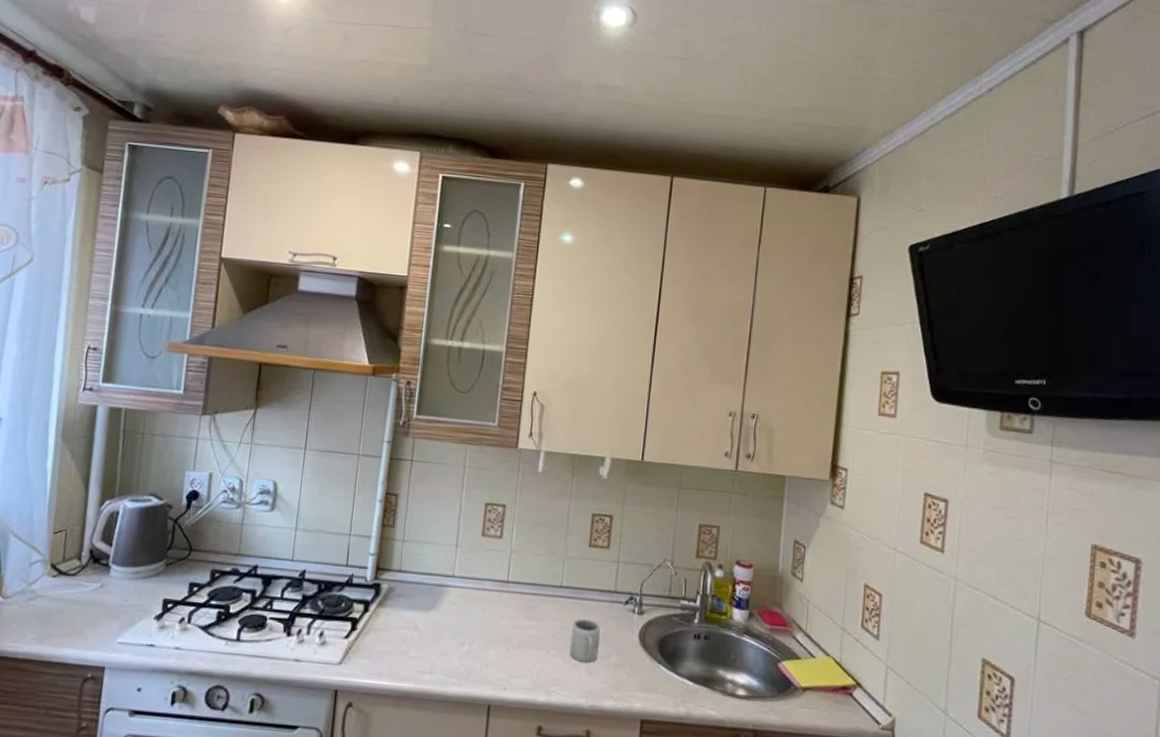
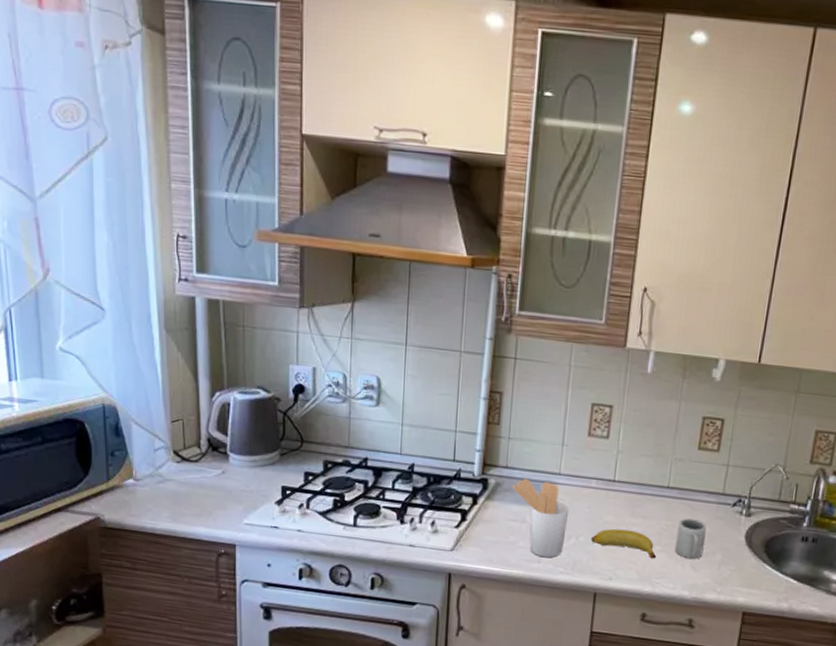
utensil holder: none [405,582,463,668] -> present [513,478,570,558]
banana: none [485,632,552,665] -> present [591,528,657,559]

